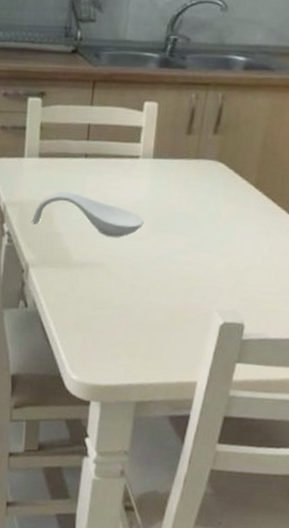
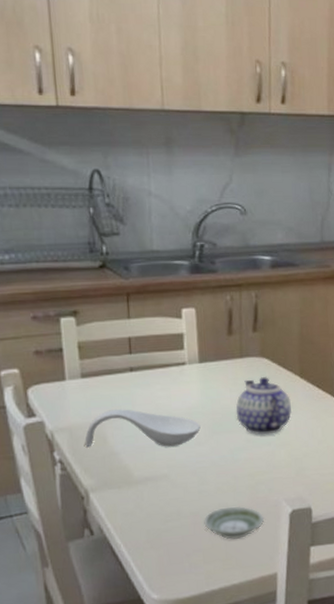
saucer: none [132,306,192,340] -> present [204,506,264,540]
teapot: none [182,182,241,242] -> present [236,377,291,435]

